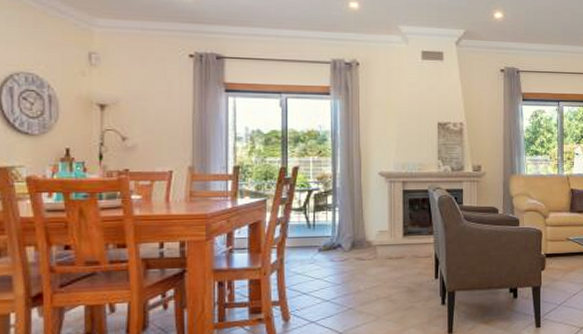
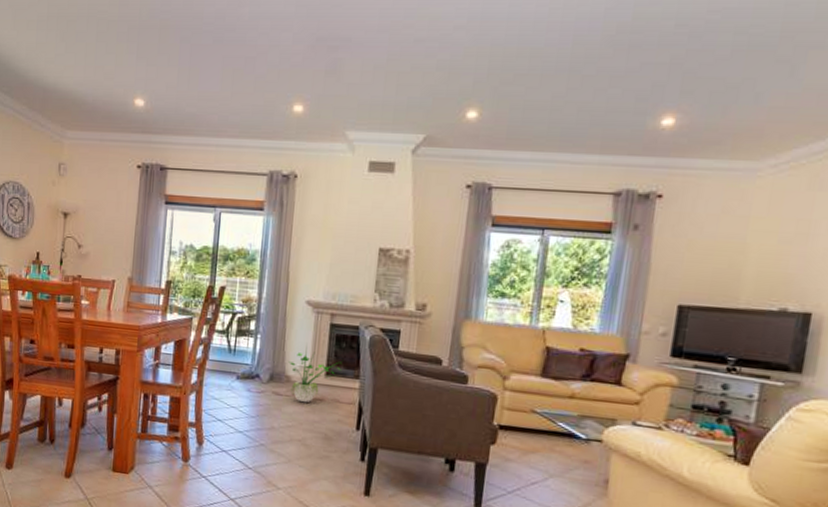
potted plant: none [368,211,417,263] -> present [289,345,342,403]

